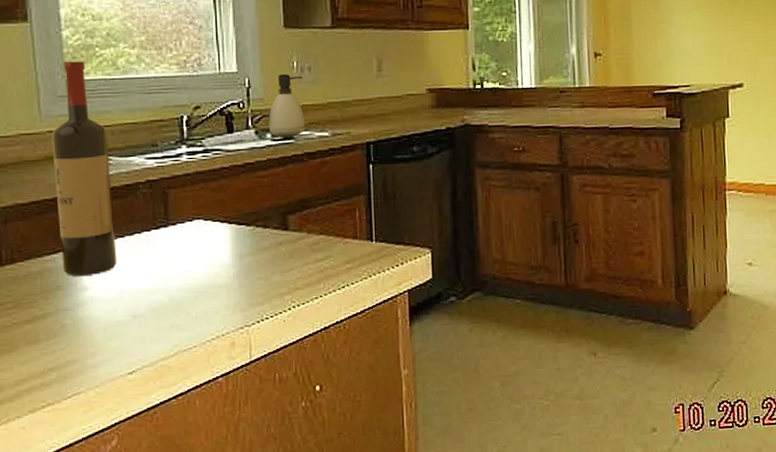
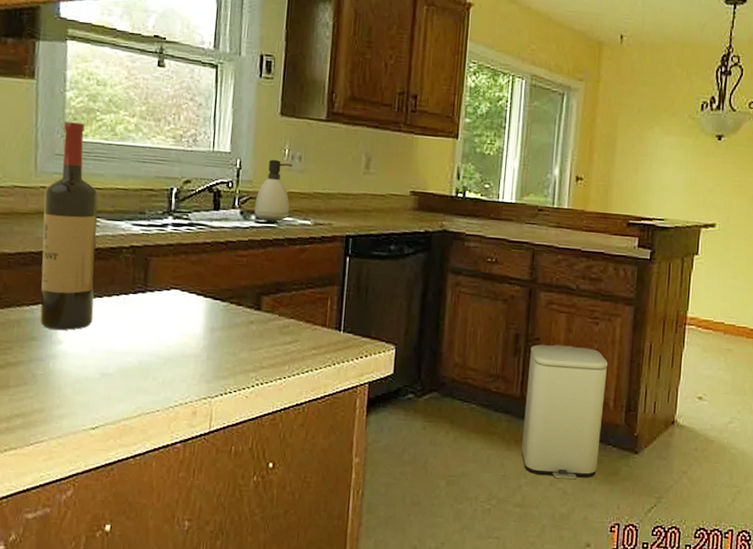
pedal bin: none [570,227,653,366] -> present [521,344,608,480]

